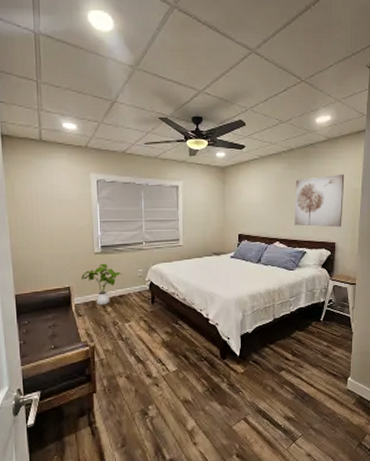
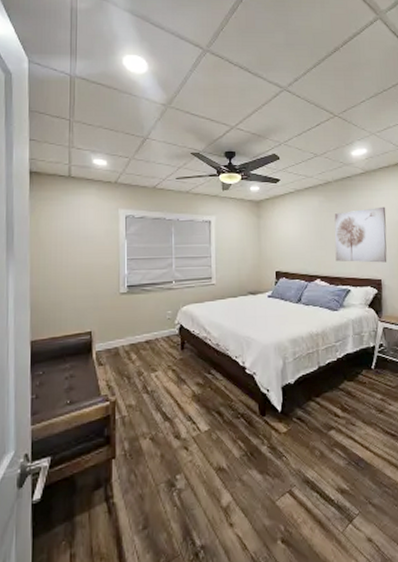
house plant: present [81,263,122,305] -> none [104,304,149,352]

